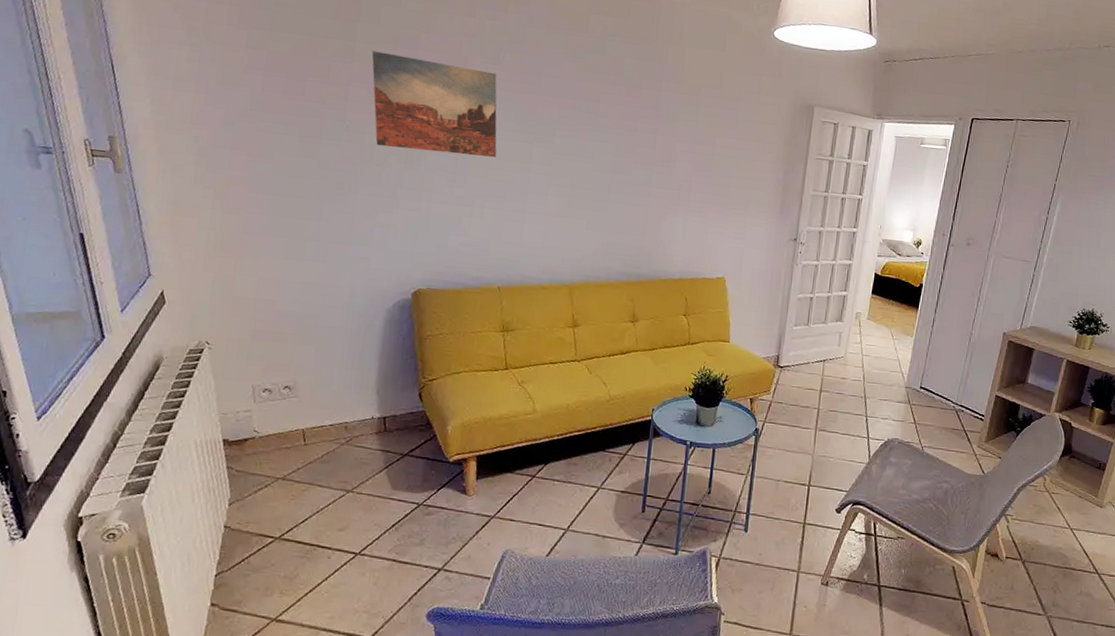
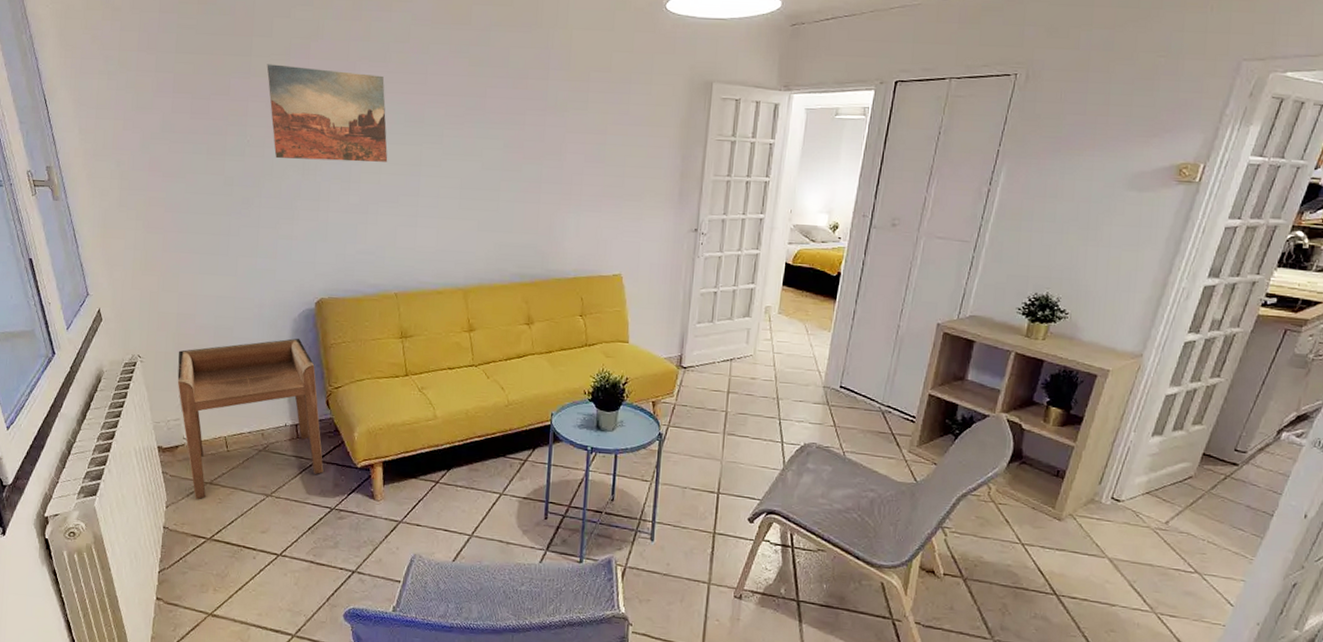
side table: none [250,328,412,497] -> present [177,338,324,500]

